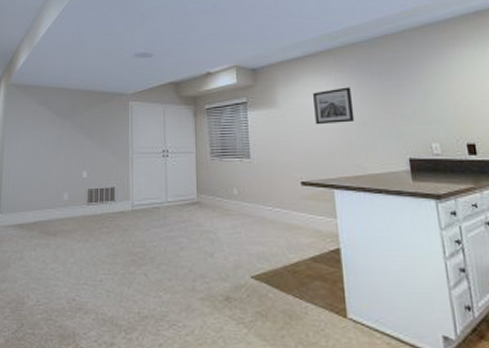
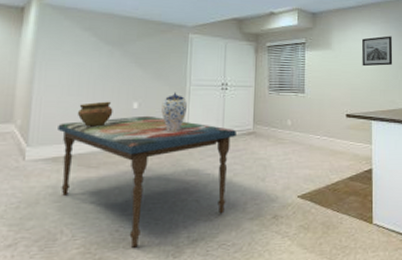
dining table: none [23,184,180,319] -> present [58,115,236,248]
ceramic pot: none [37,171,66,196] -> present [77,101,113,127]
decorative urn: none [108,160,130,201] -> present [161,92,187,132]

